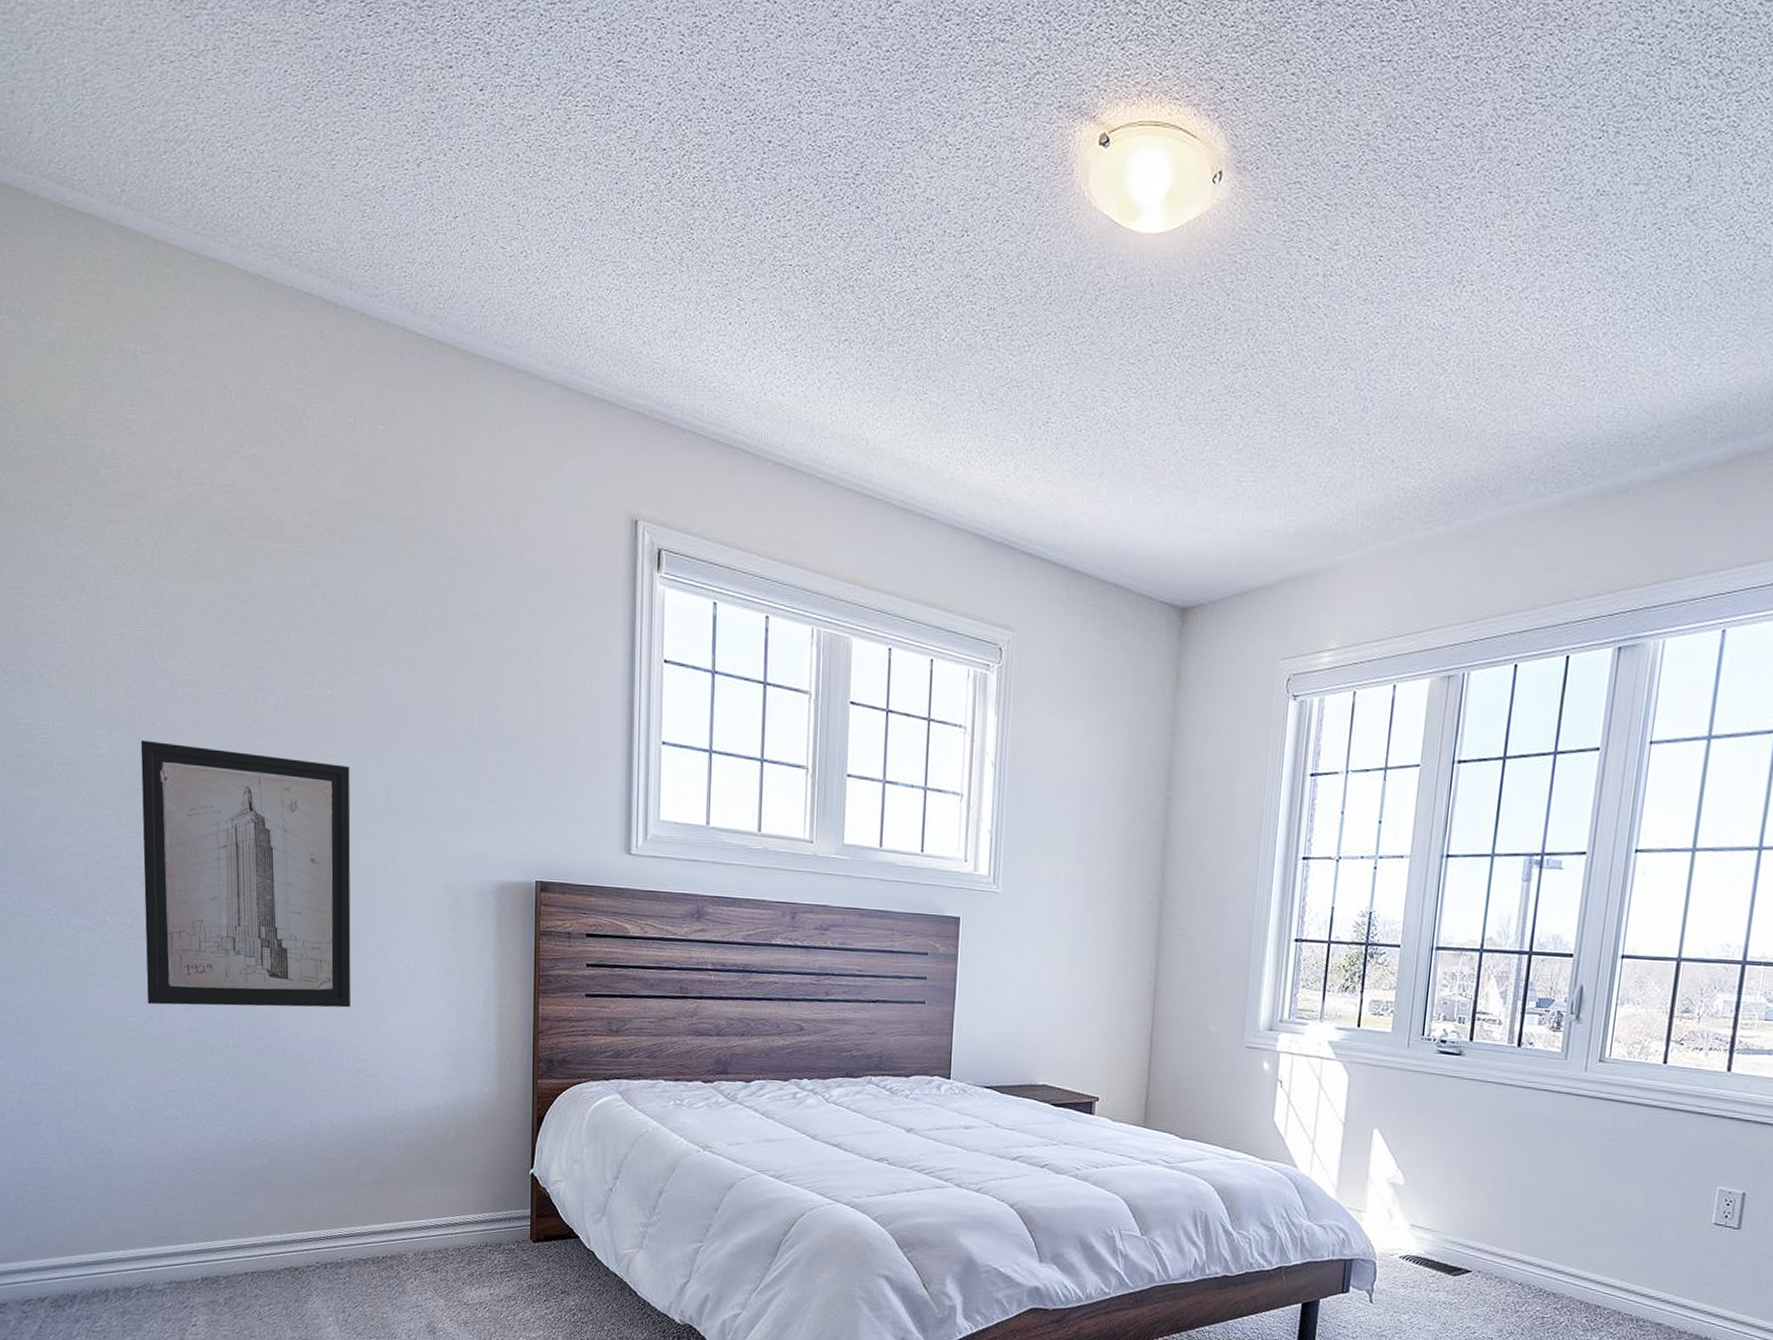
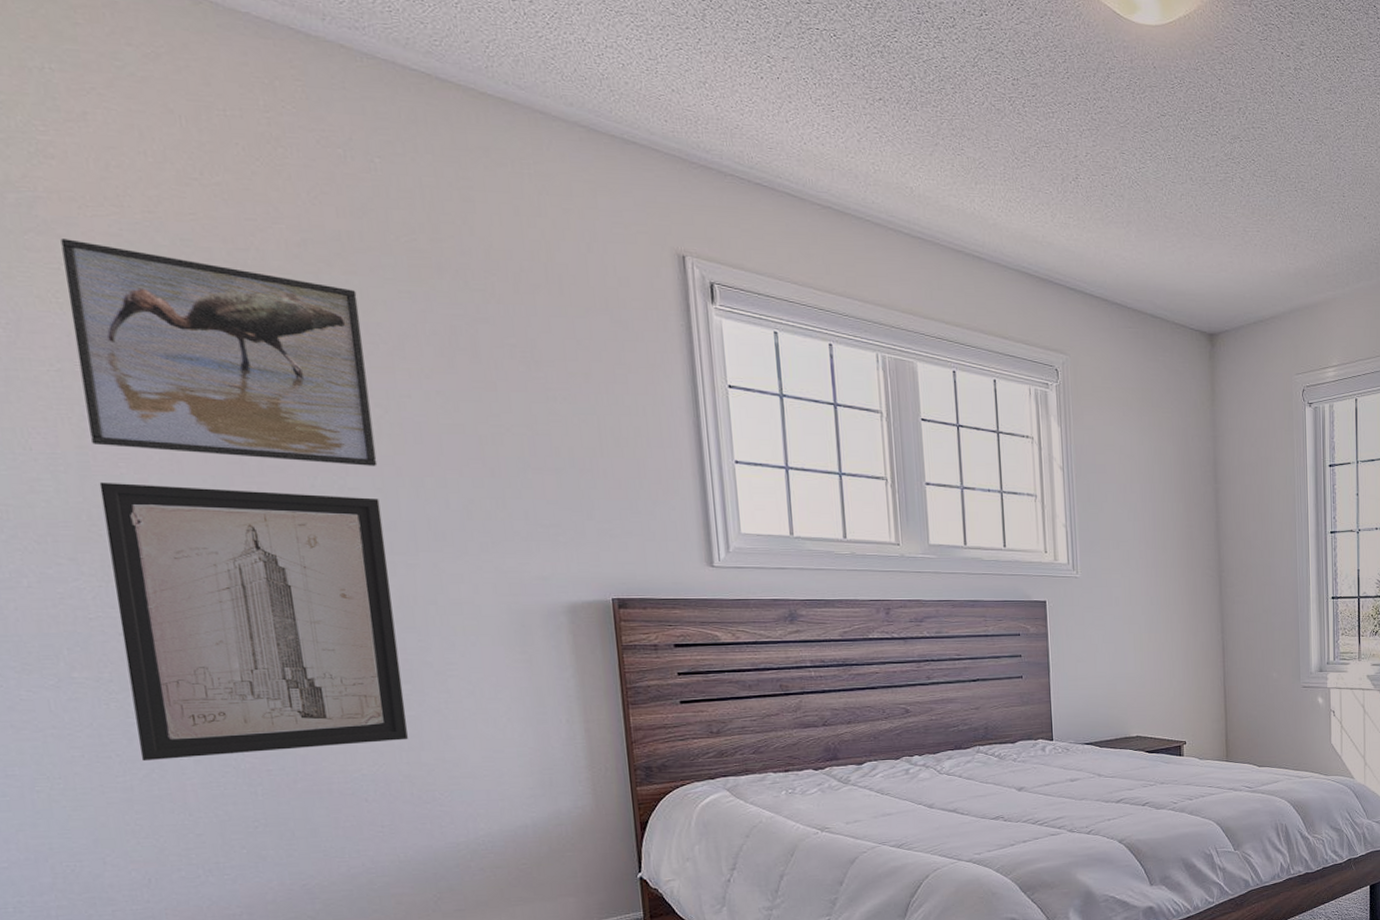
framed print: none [134,511,352,734] -> present [60,238,378,466]

